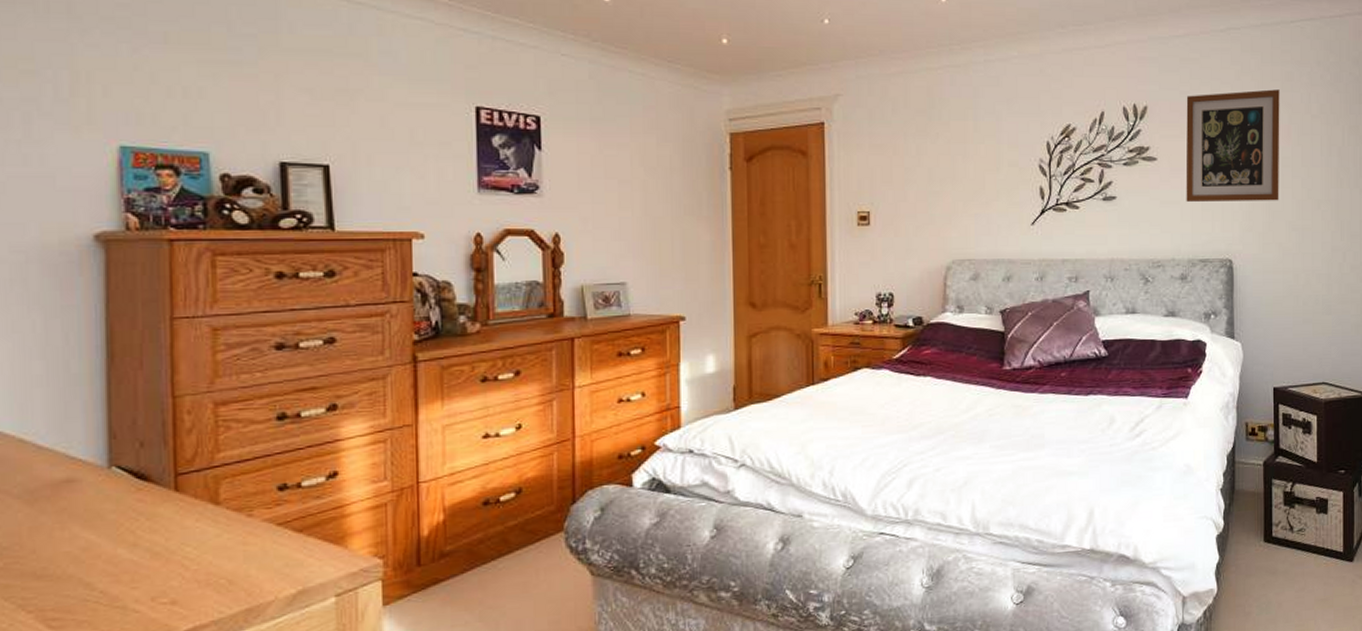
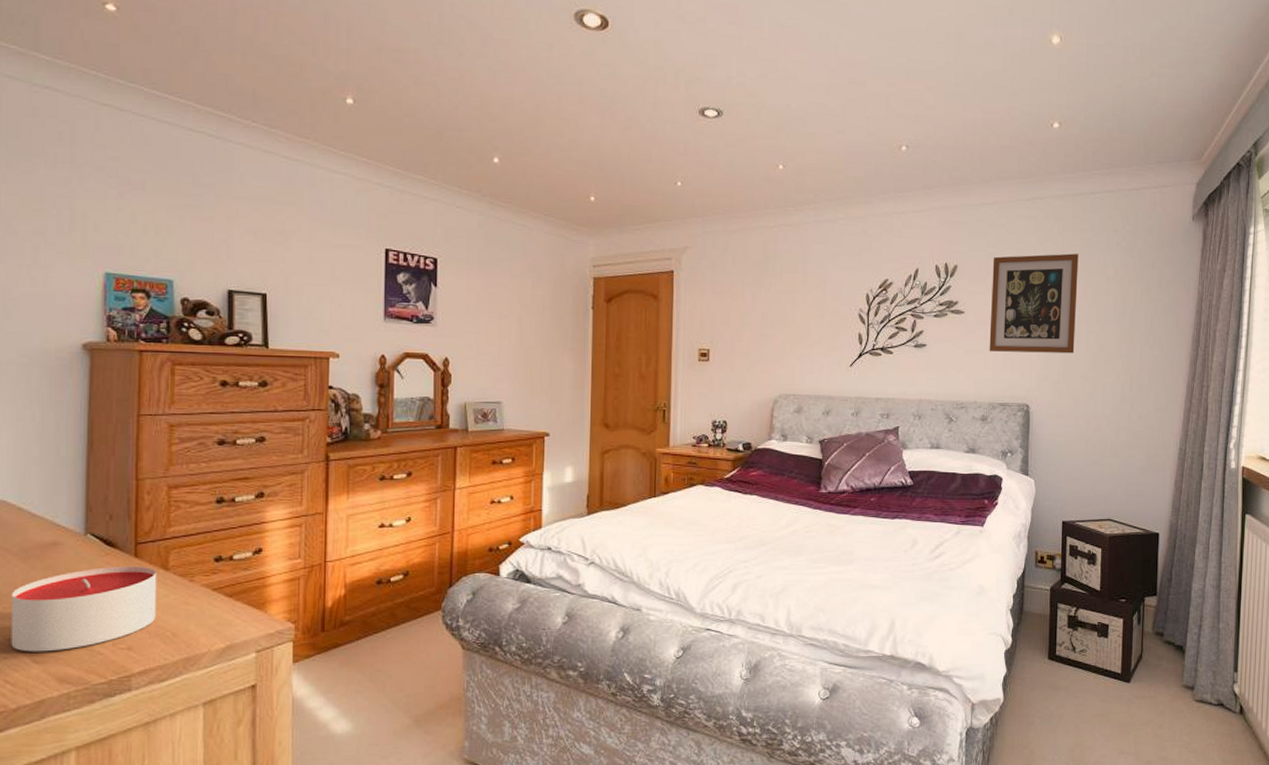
candle: none [15,501,207,616] -> present [11,566,157,652]

